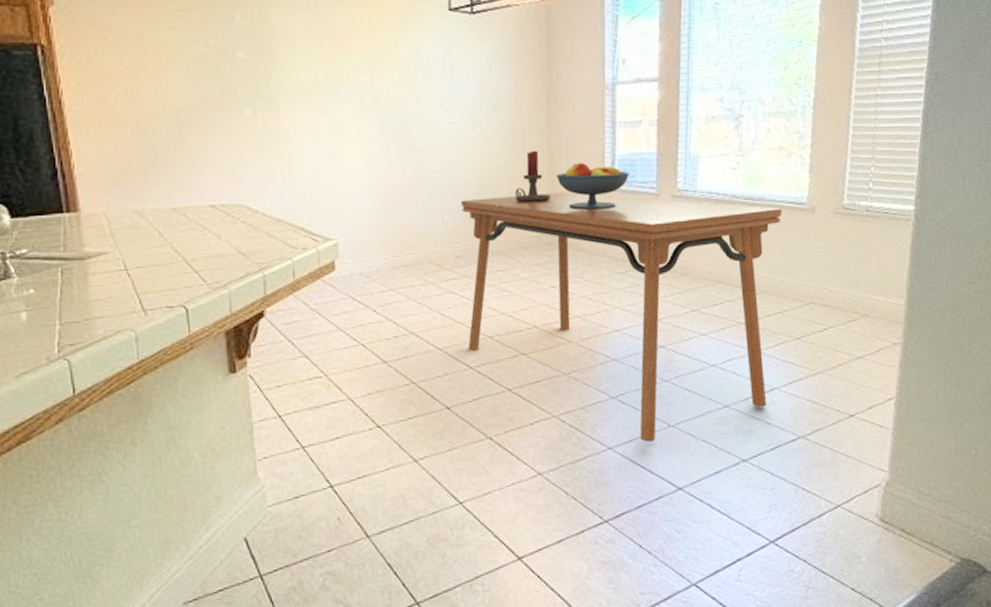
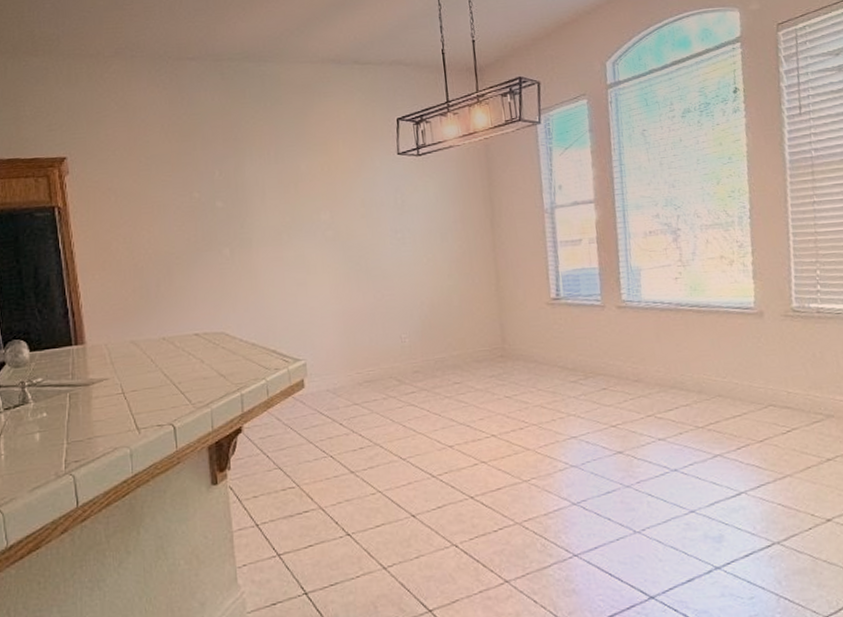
dining table: present [461,191,783,442] -> none [417,307,736,549]
candle holder: present [515,150,552,203] -> none [466,271,501,320]
fruit bowl: present [556,163,630,210] -> none [504,281,574,324]

